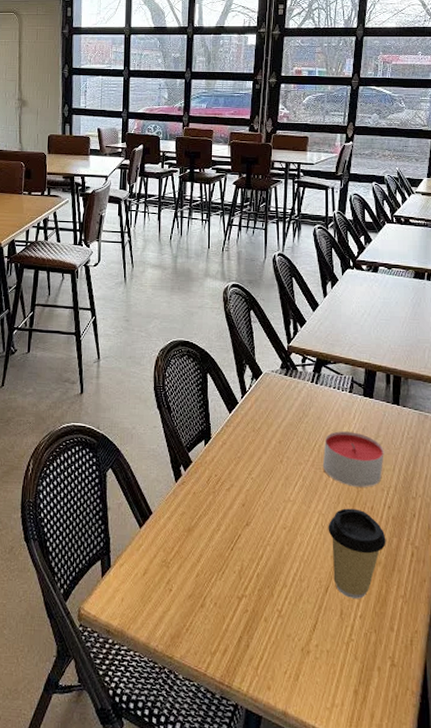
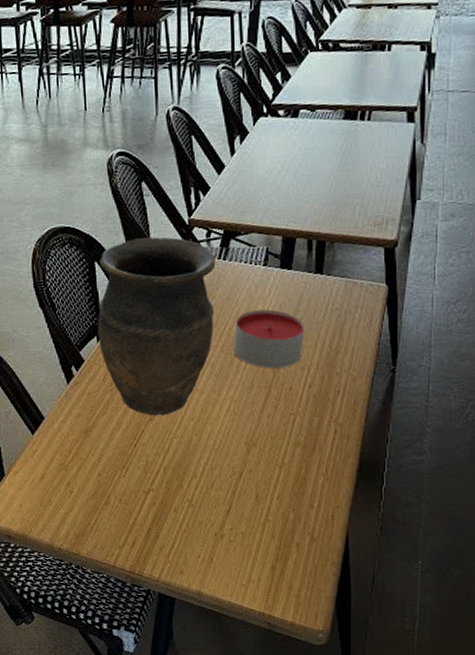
vase: none [206,357,309,522] -> present [97,237,216,416]
coffee cup: present [328,508,386,599] -> none [241,391,306,481]

